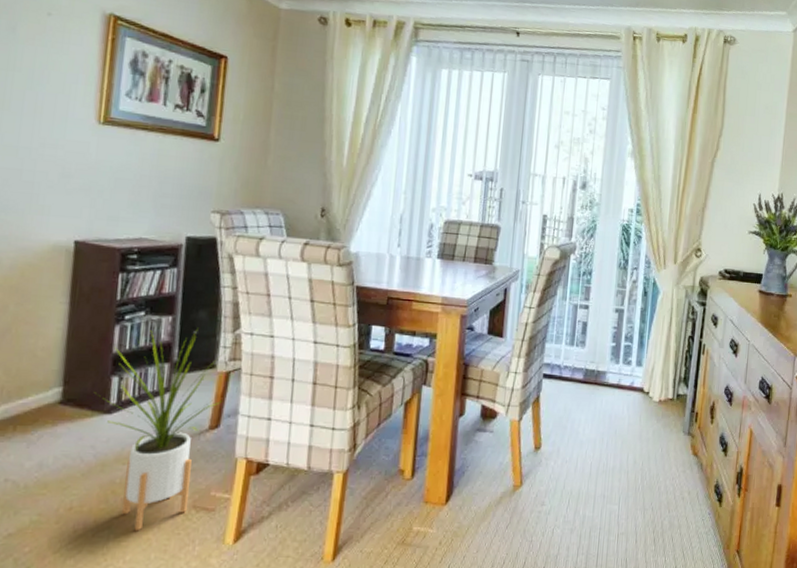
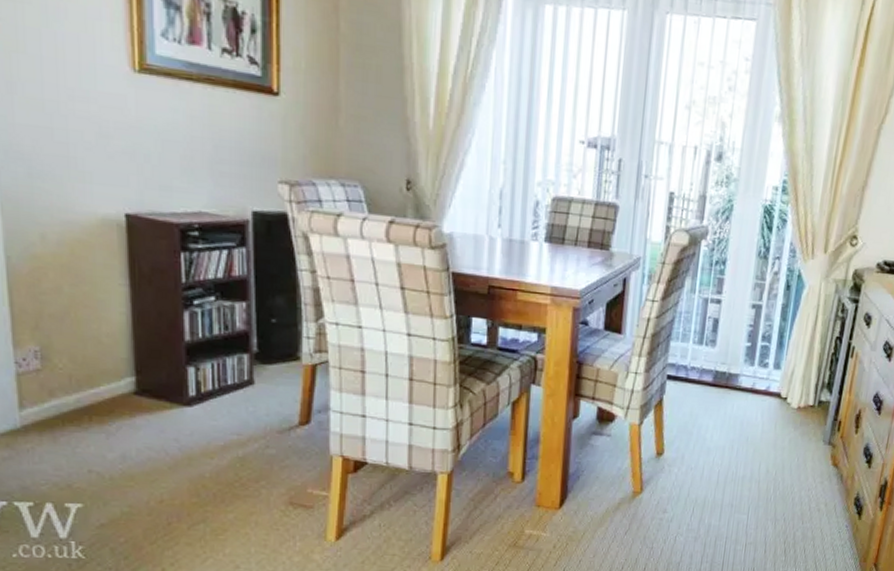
house plant: present [95,330,227,531] -> none [171,317,311,526]

